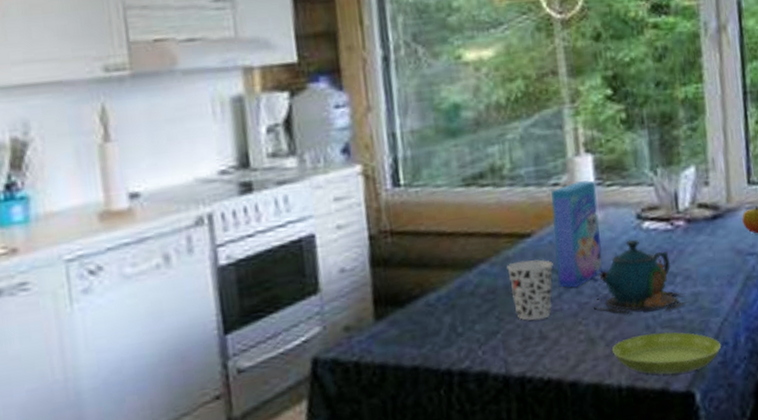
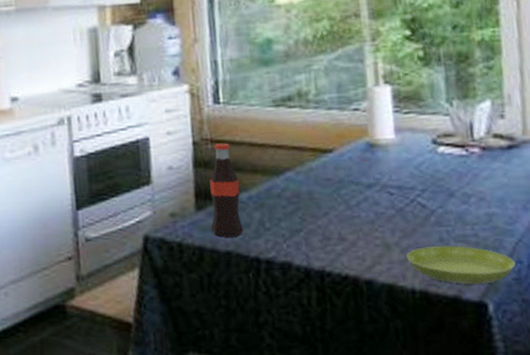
bottle: none [390,234,433,351] -> present [209,143,244,238]
cup: present [507,259,553,321] -> none [310,171,353,224]
cereal box: present [551,180,603,288] -> none [352,107,399,199]
teapot: present [594,239,689,315] -> none [390,161,483,227]

